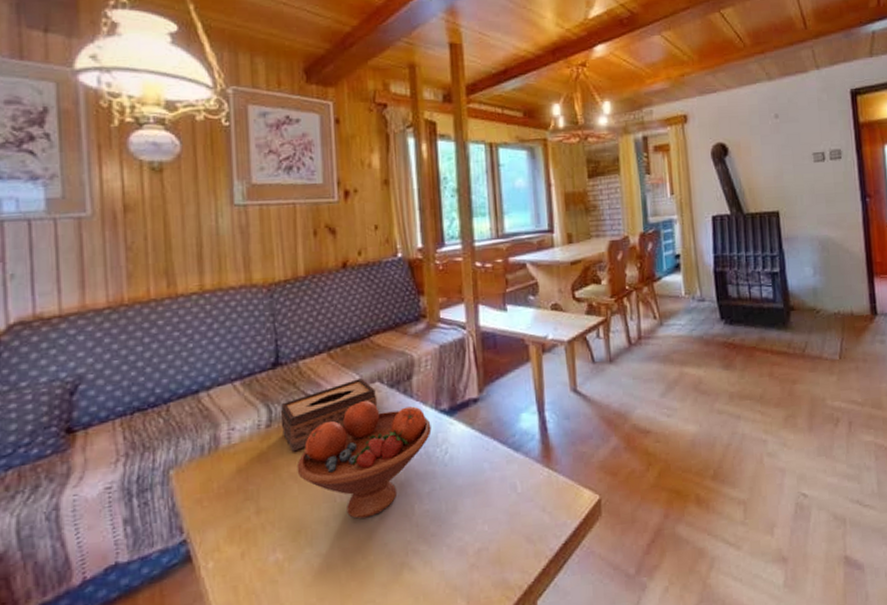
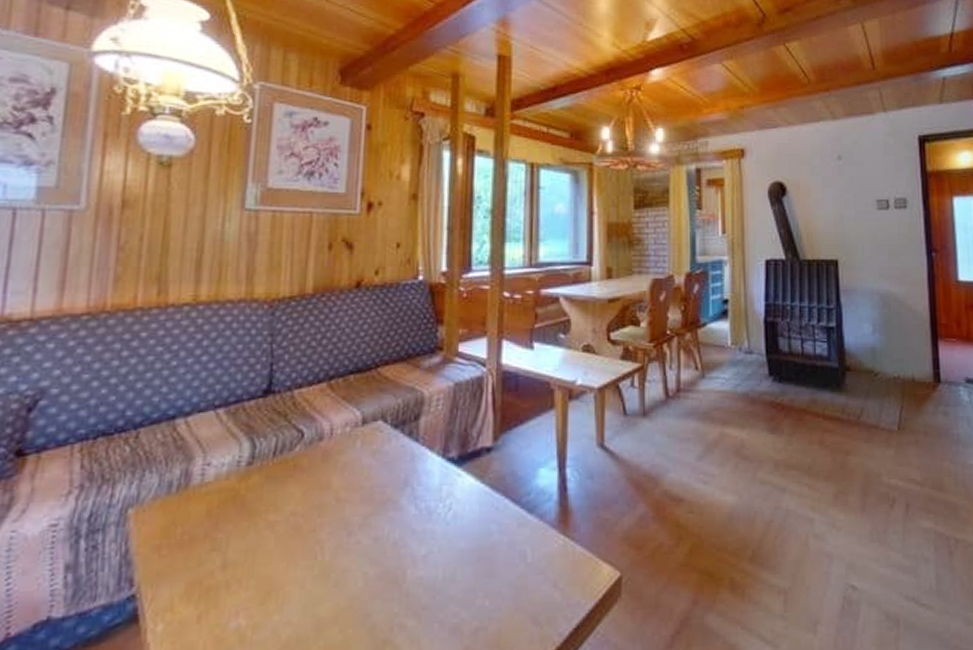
tissue box: present [280,378,378,452] -> none [264,415,378,496]
fruit bowl: present [297,401,432,519] -> none [275,442,436,582]

